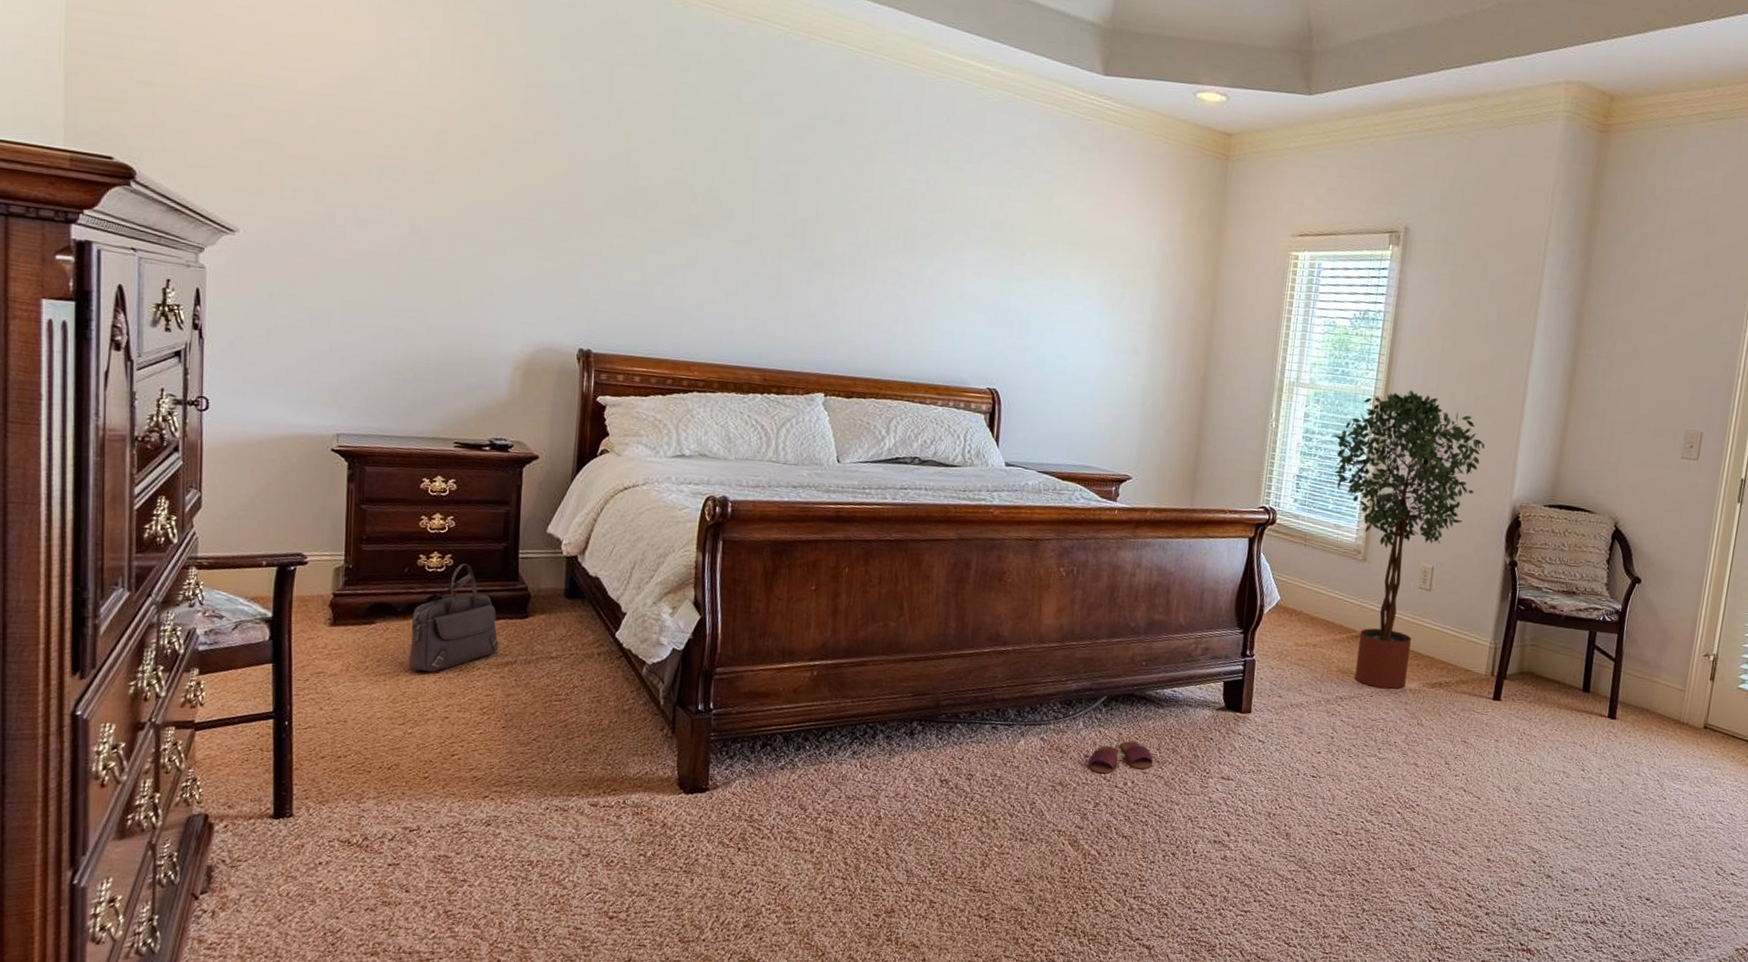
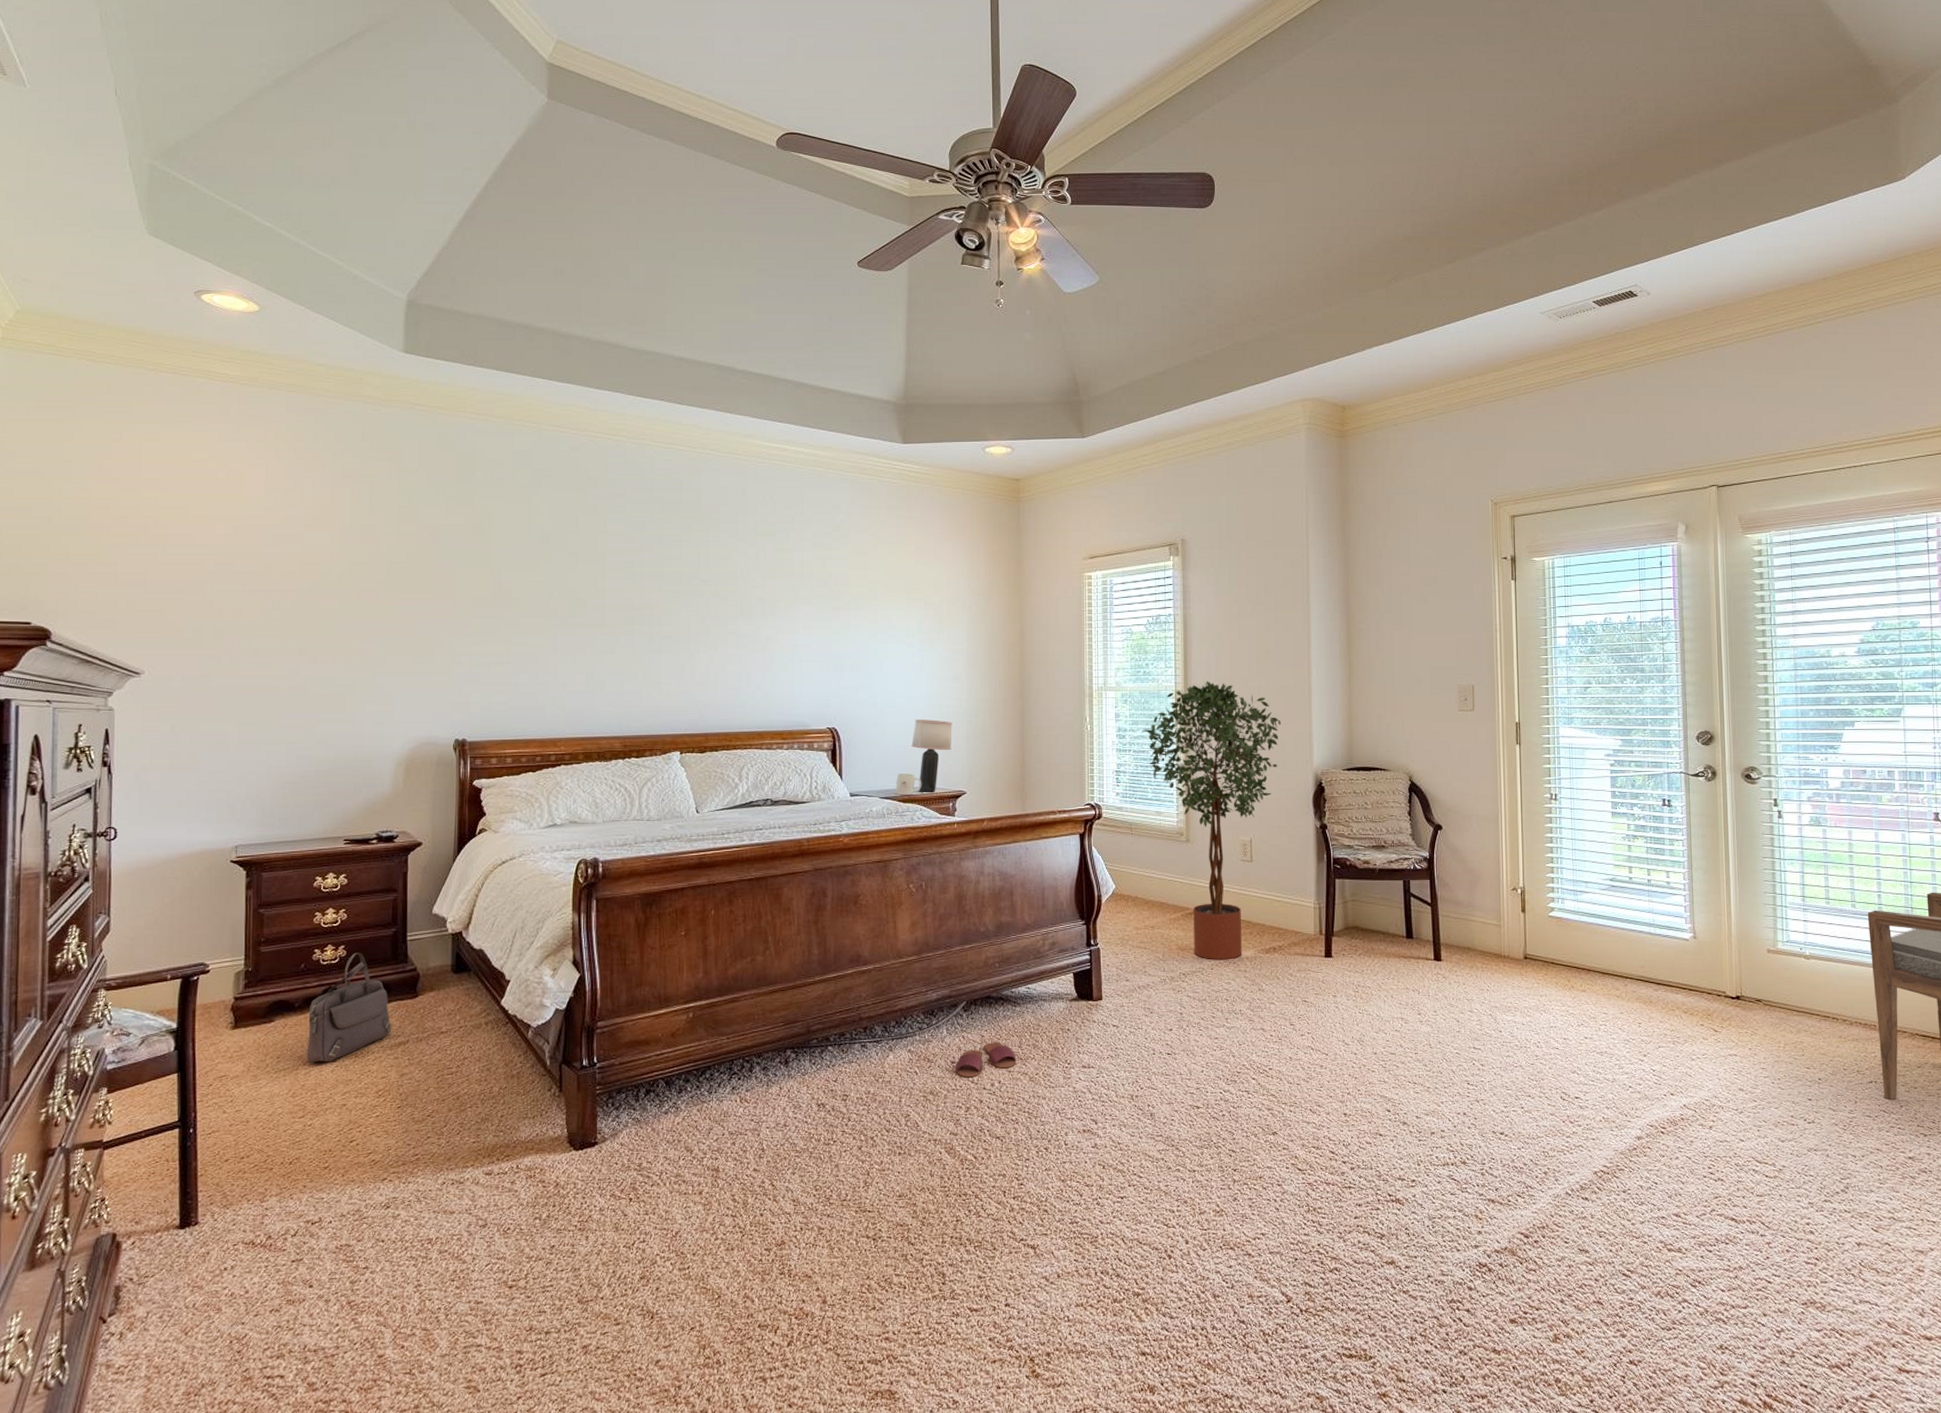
mug: none [1054,448,1085,474] -> present [895,773,922,796]
table lamp: none [1076,390,1125,474] -> present [910,718,952,793]

